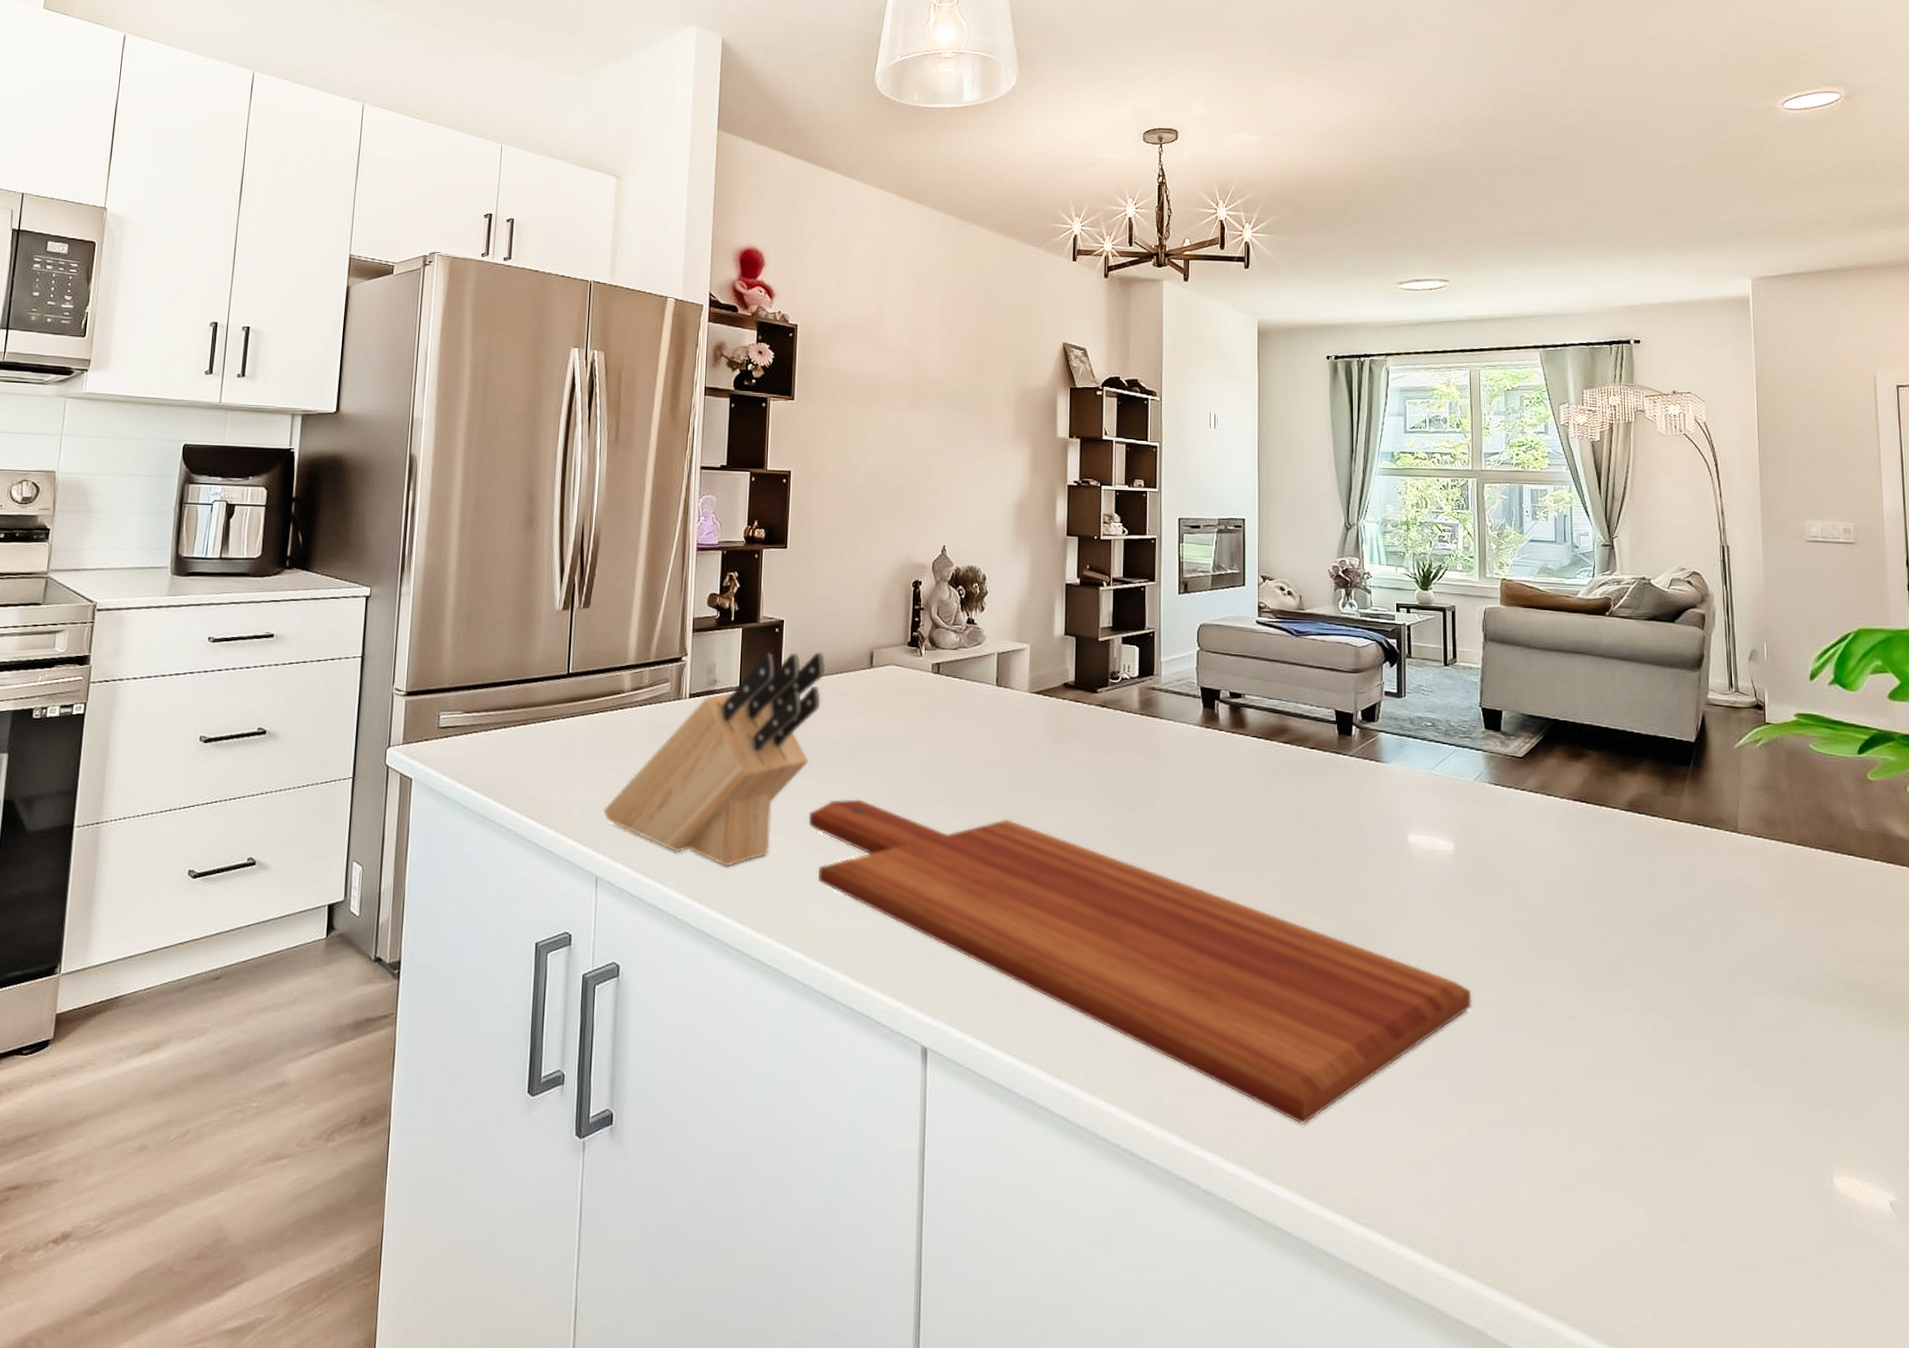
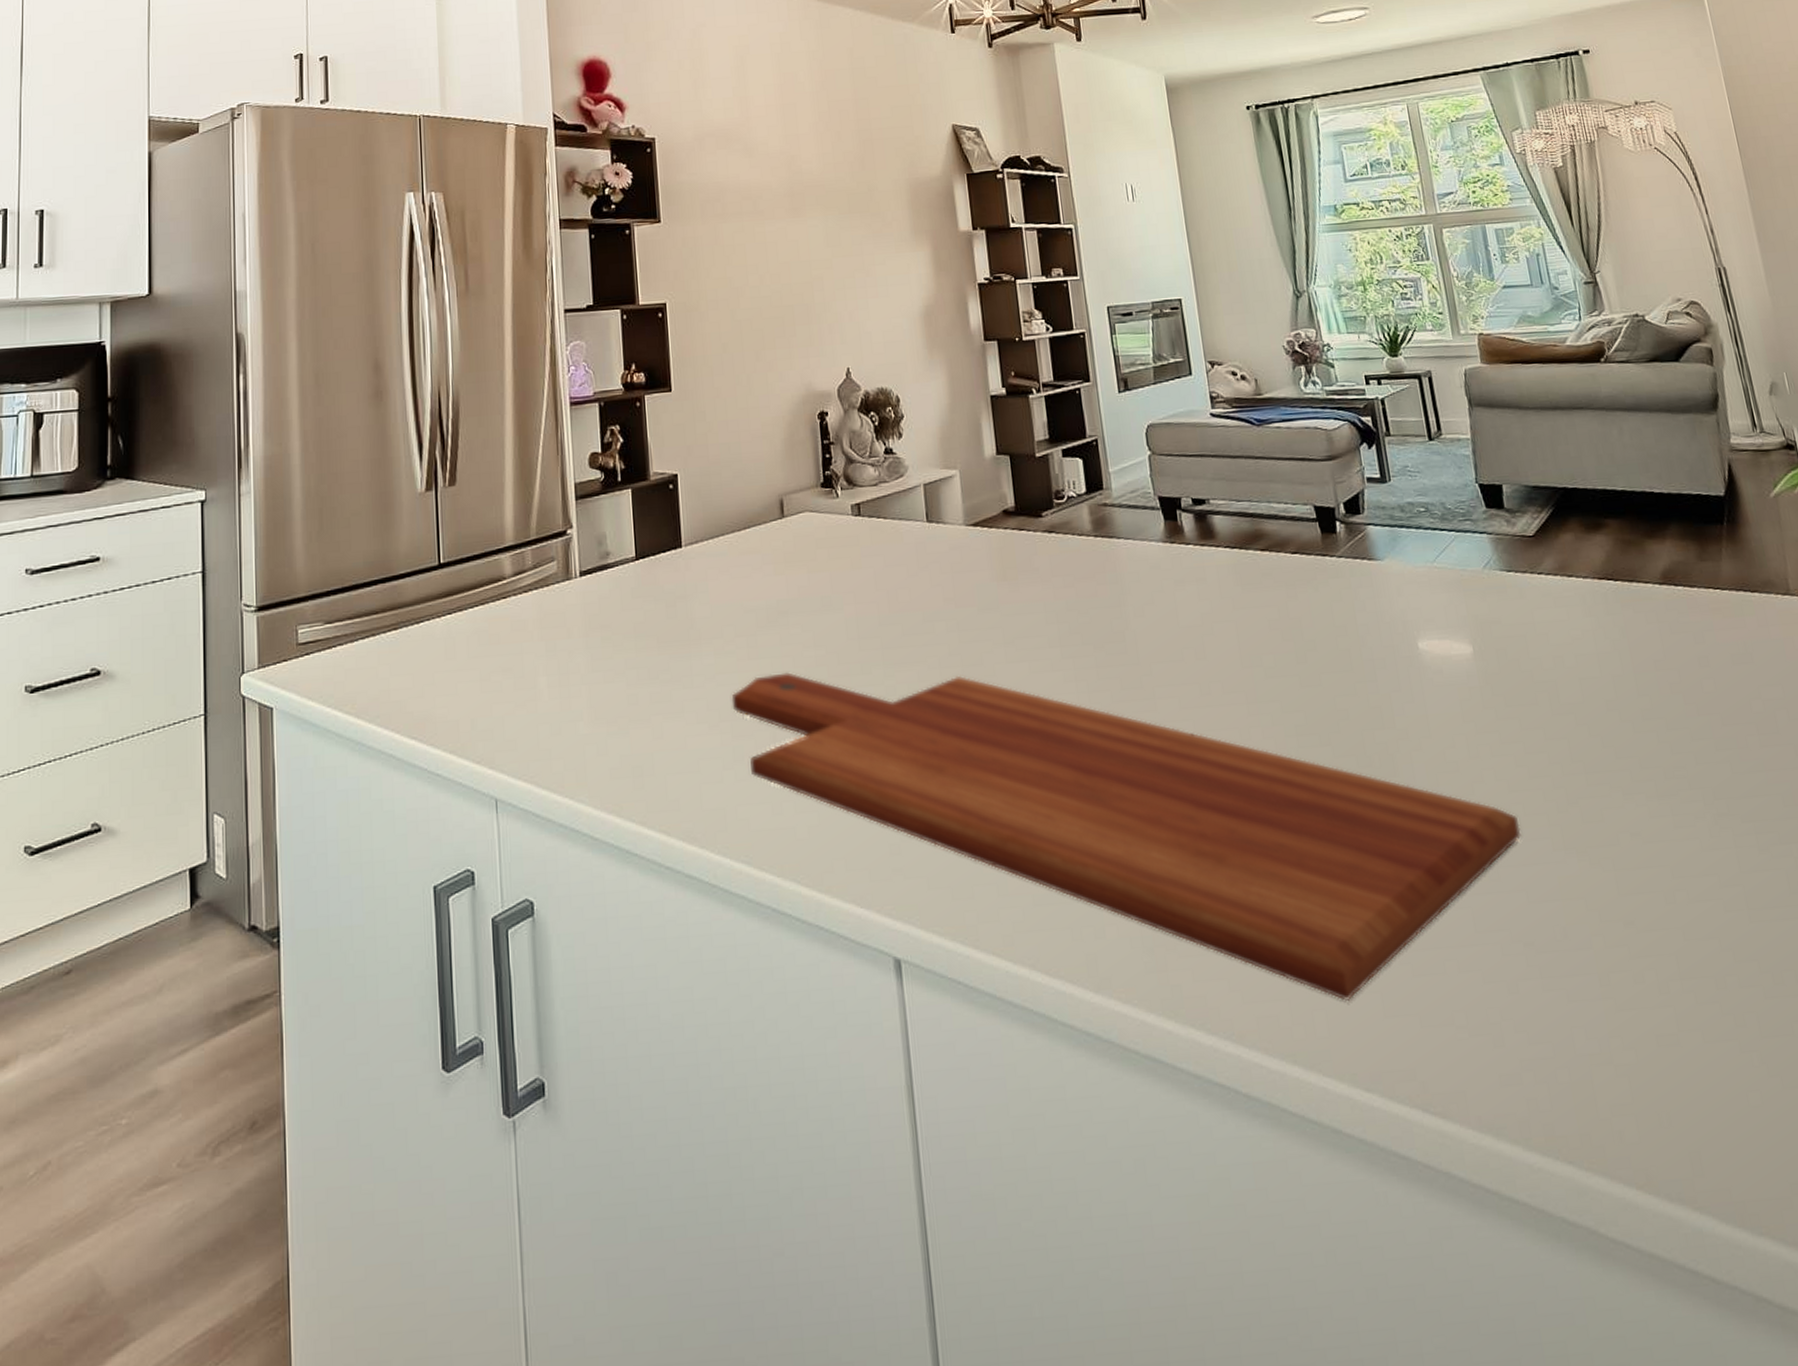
knife block: present [603,651,826,867] -> none [496,505,731,770]

